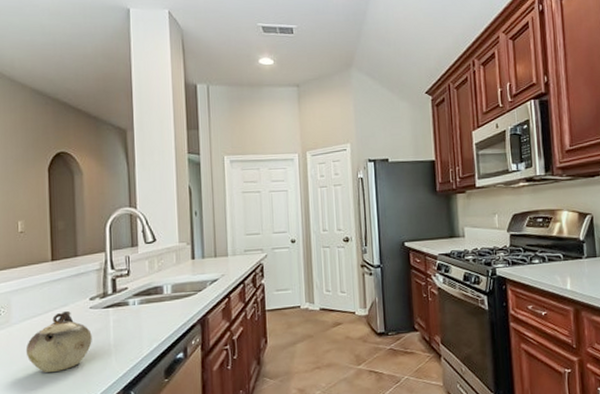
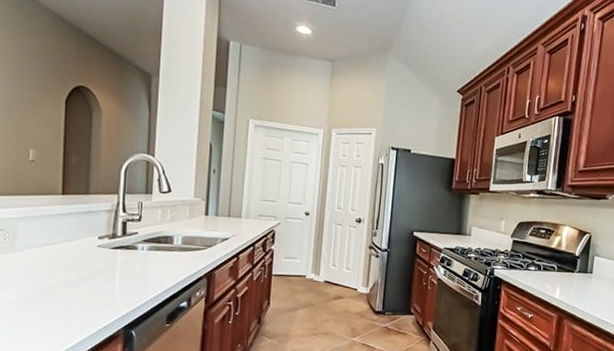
teapot: present [25,311,92,373] -> none [29,246,98,303]

